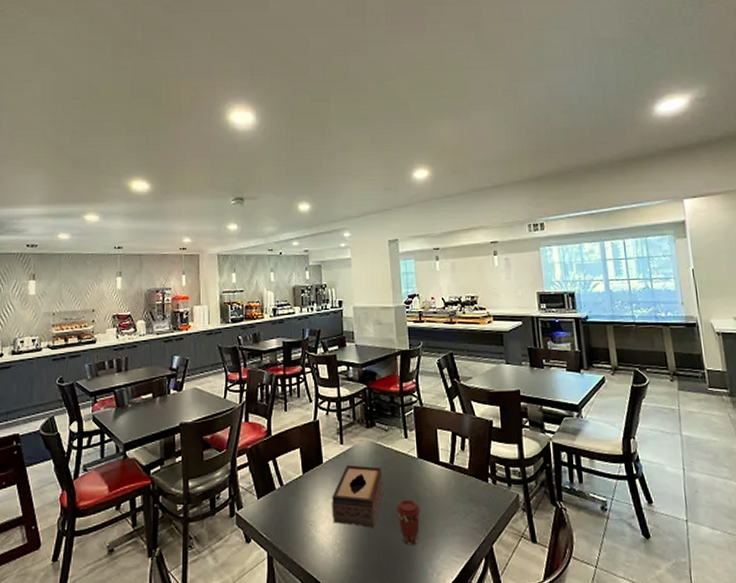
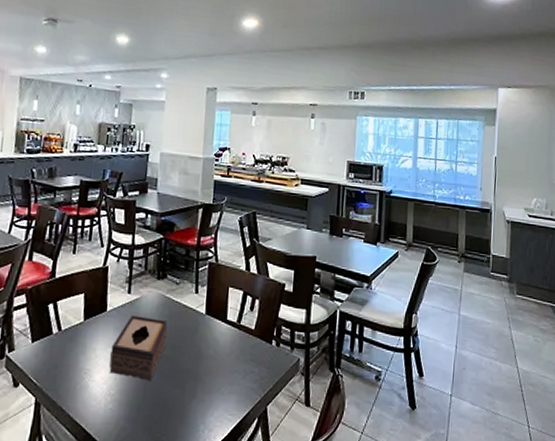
coffee cup: present [396,499,421,545] -> none [176,355,201,401]

